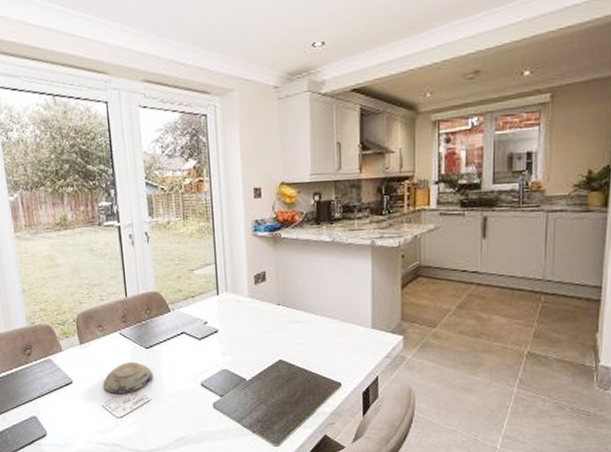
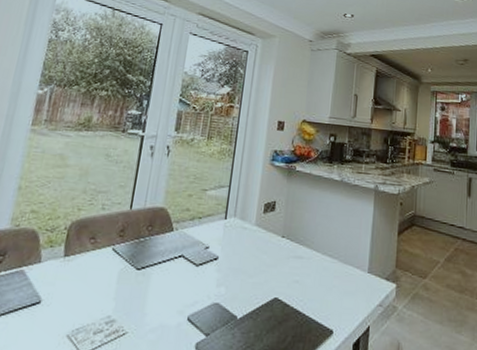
decorative bowl: present [103,361,154,393] -> none [75,283,138,322]

